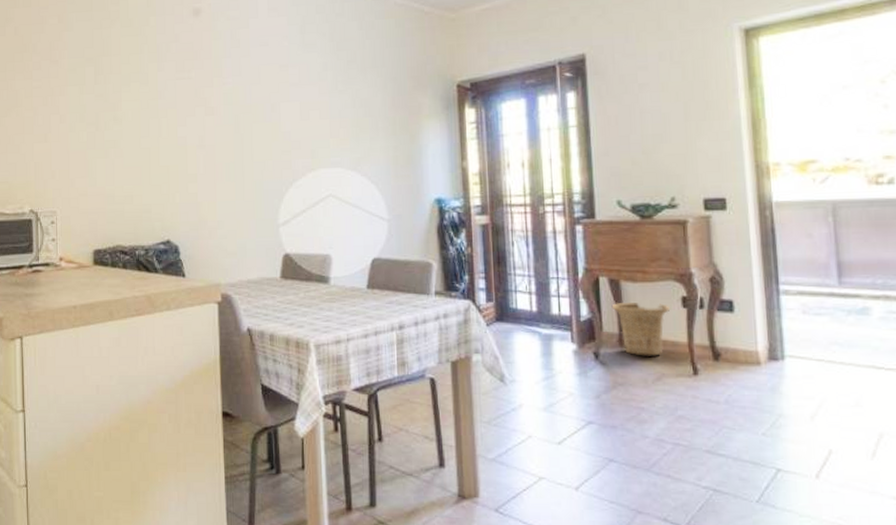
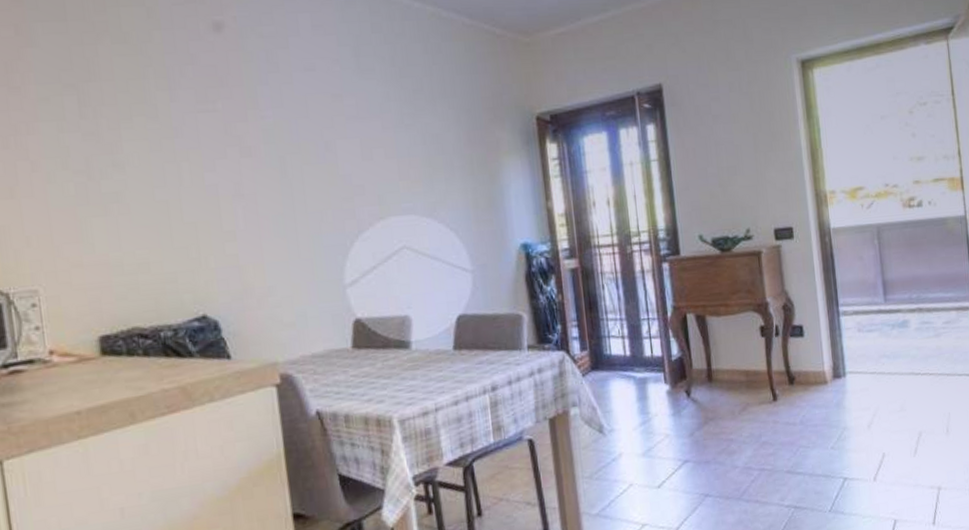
basket: present [611,303,671,356] -> none [699,335,751,389]

